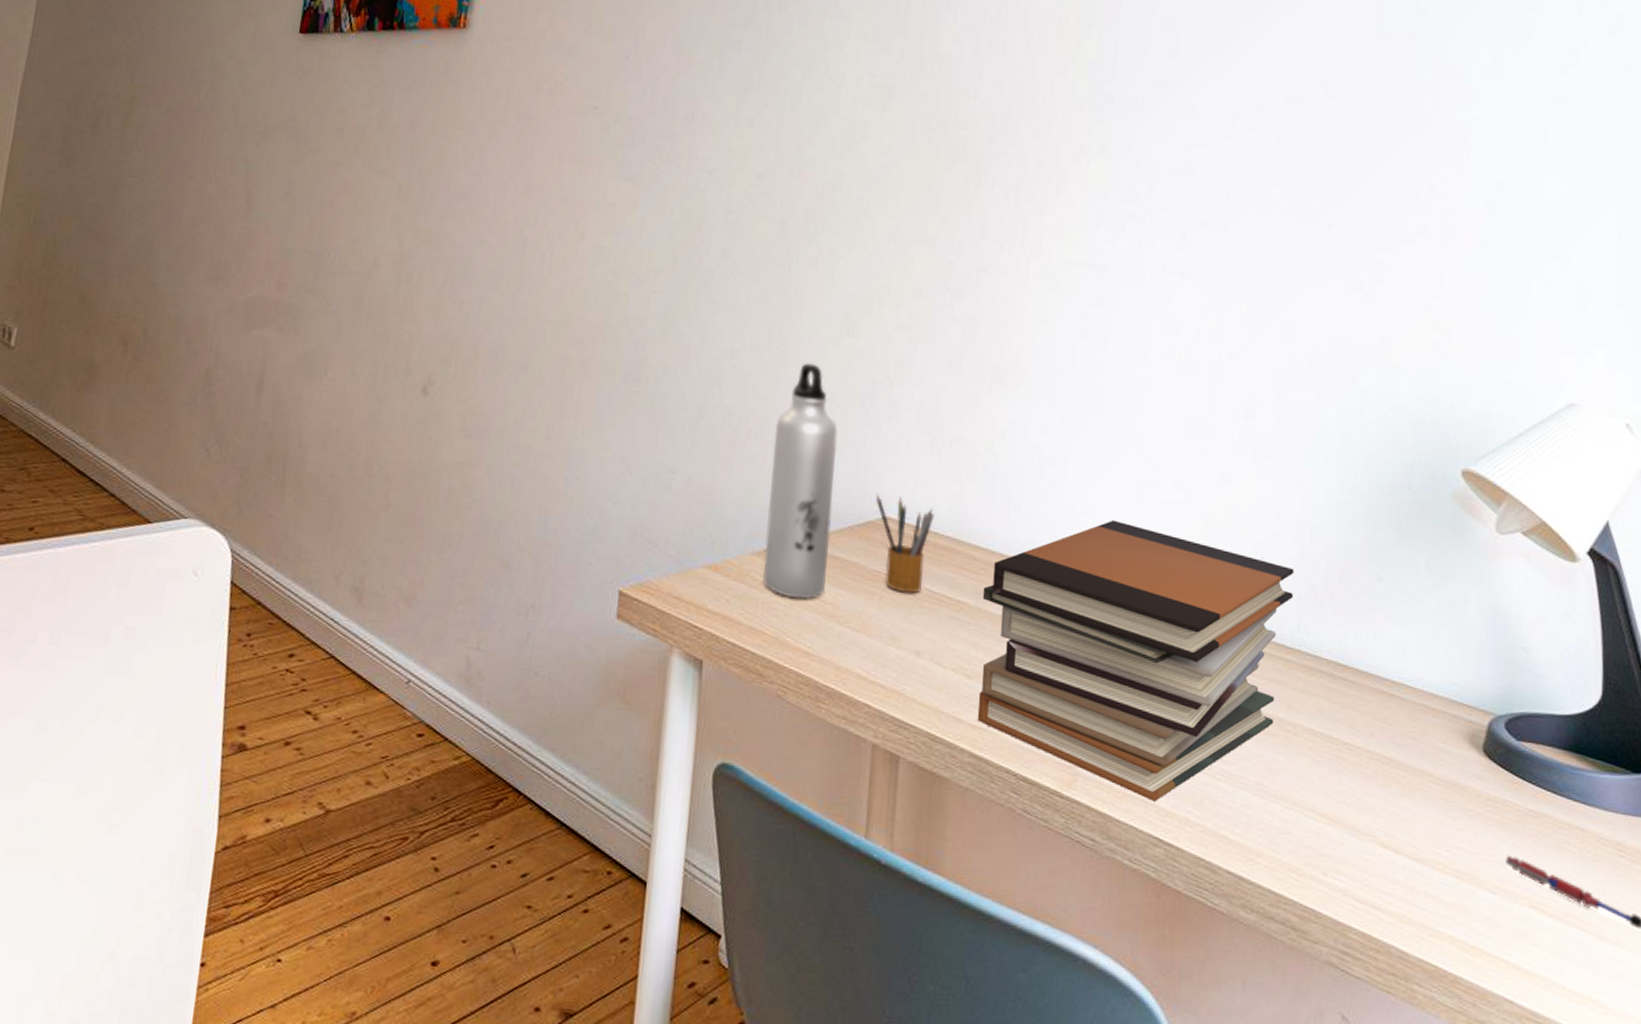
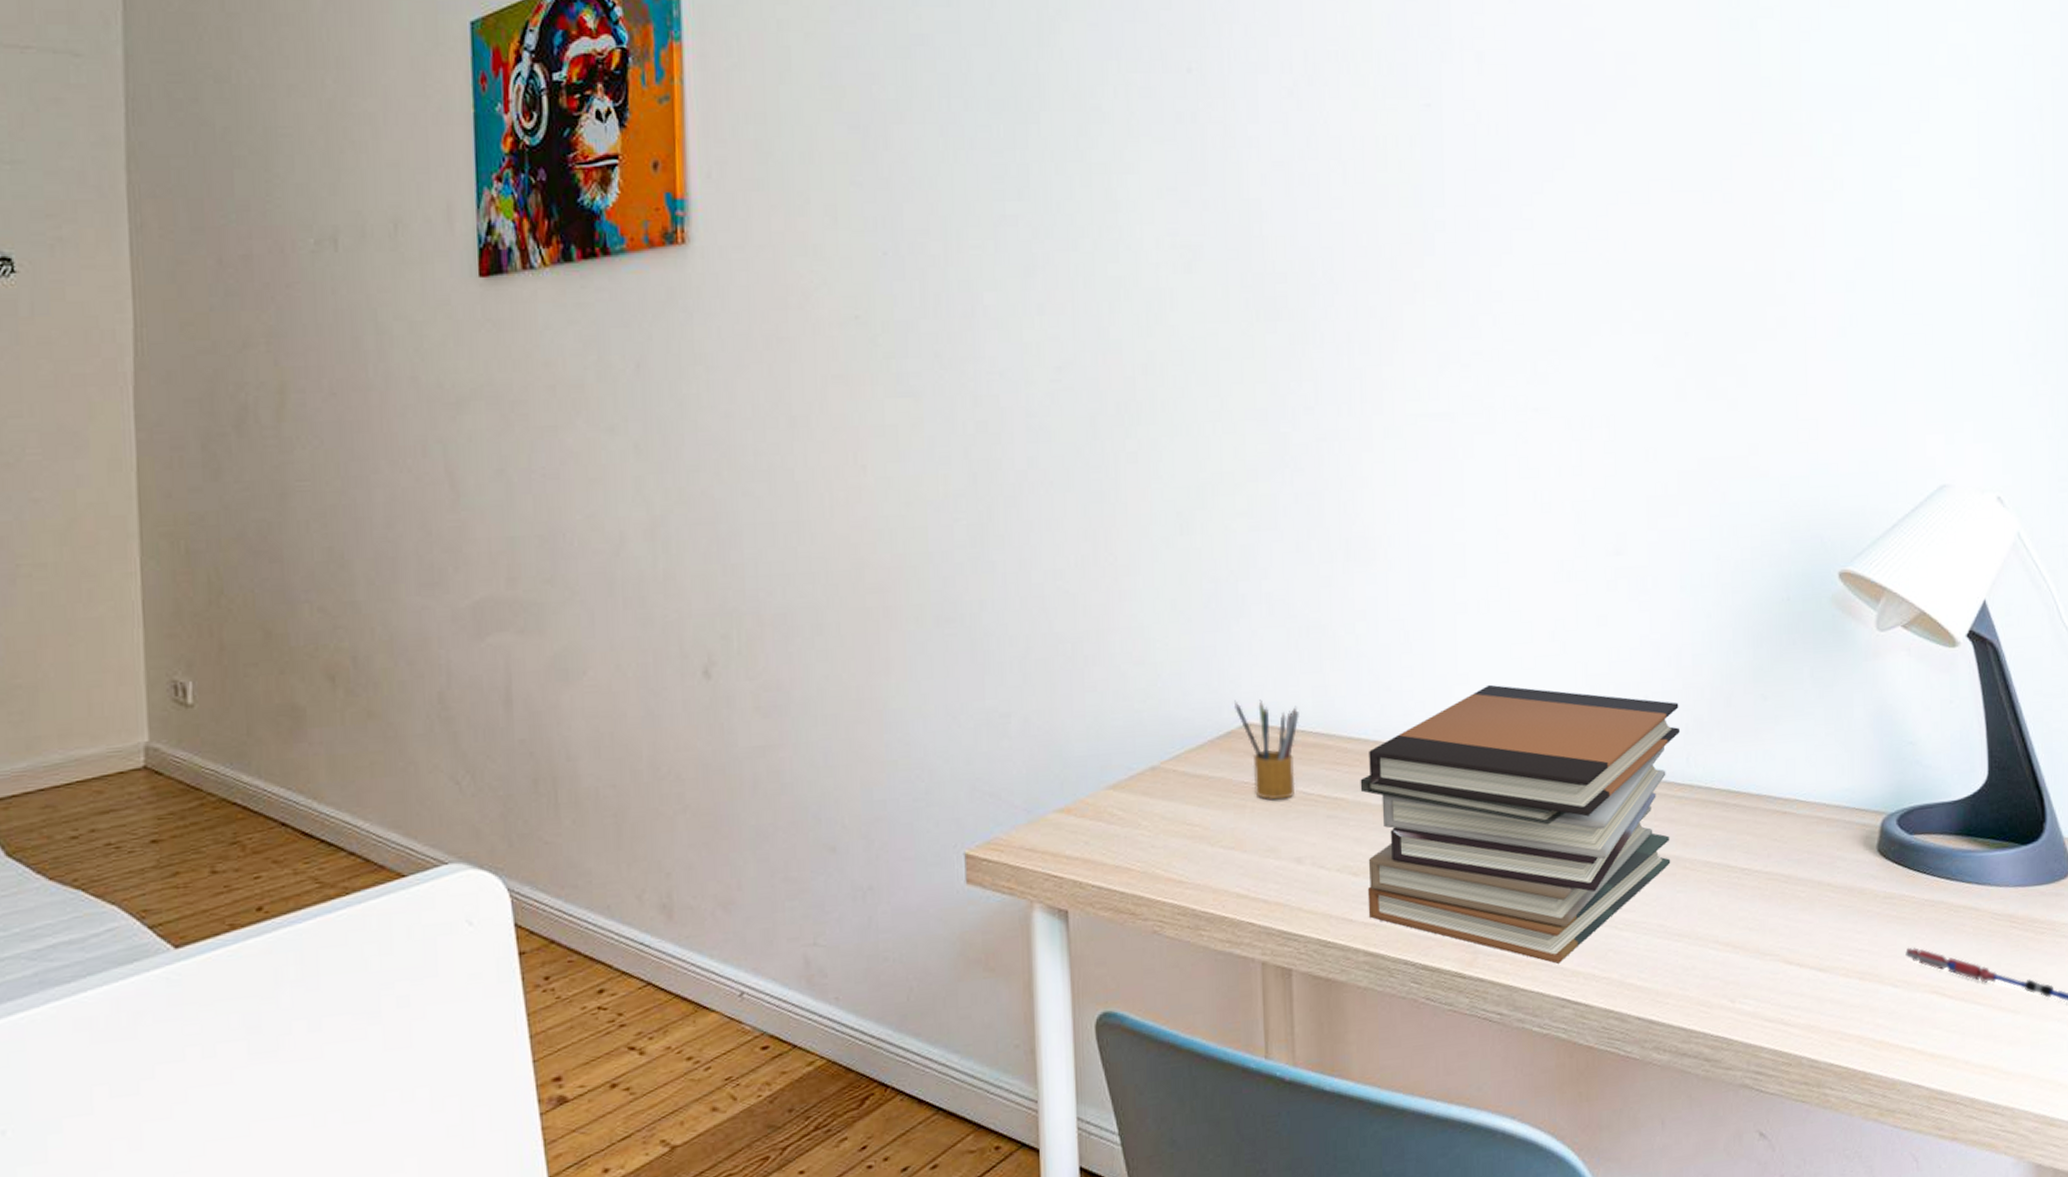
water bottle: present [763,363,838,600] -> none [1114,571,1191,827]

